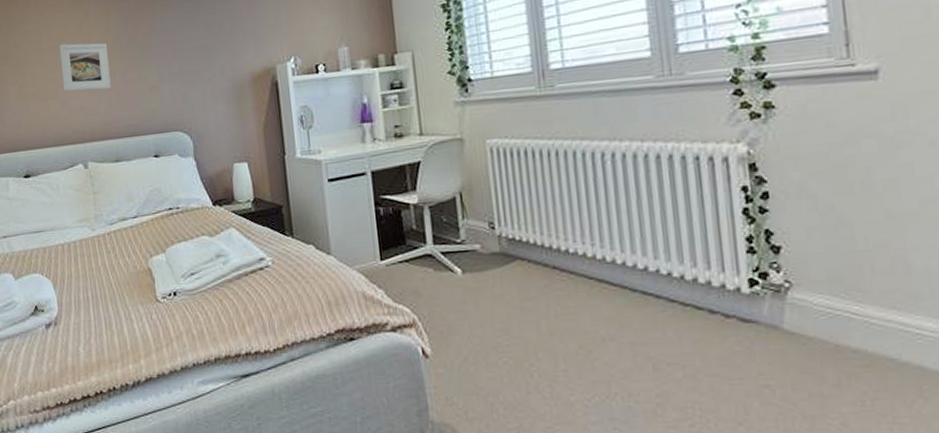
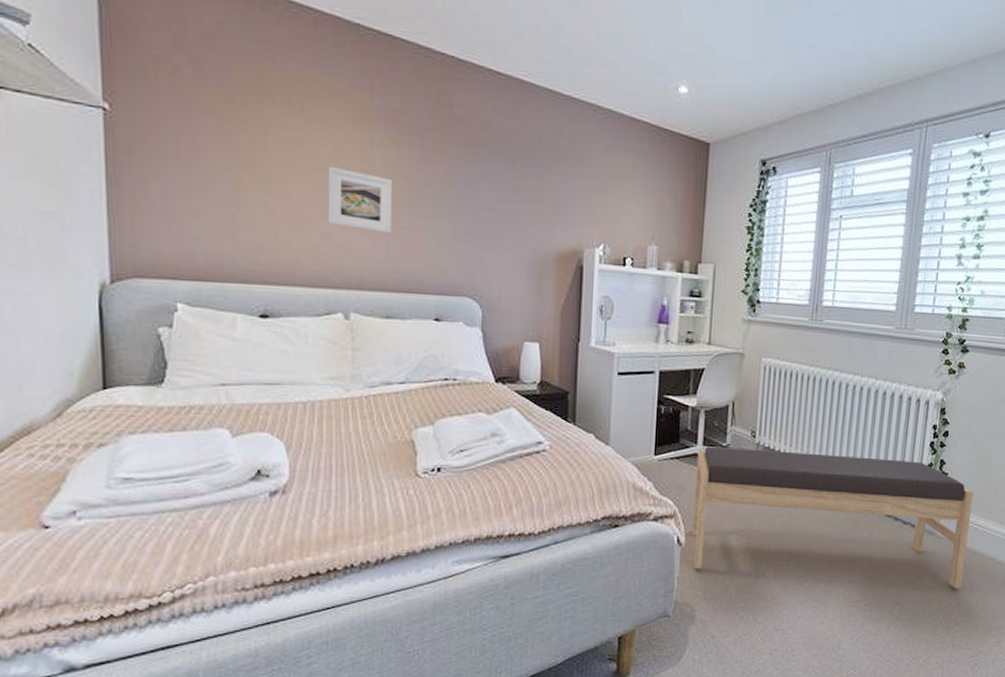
bench: none [428,235,843,403] -> present [691,446,974,589]

